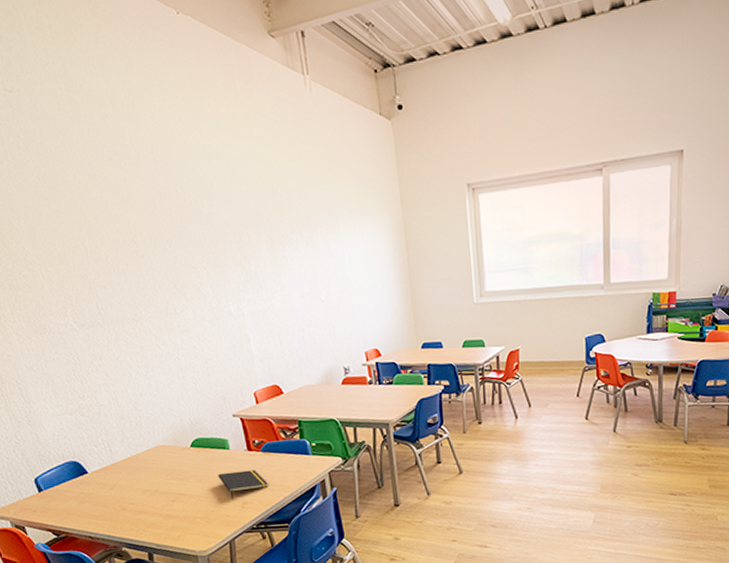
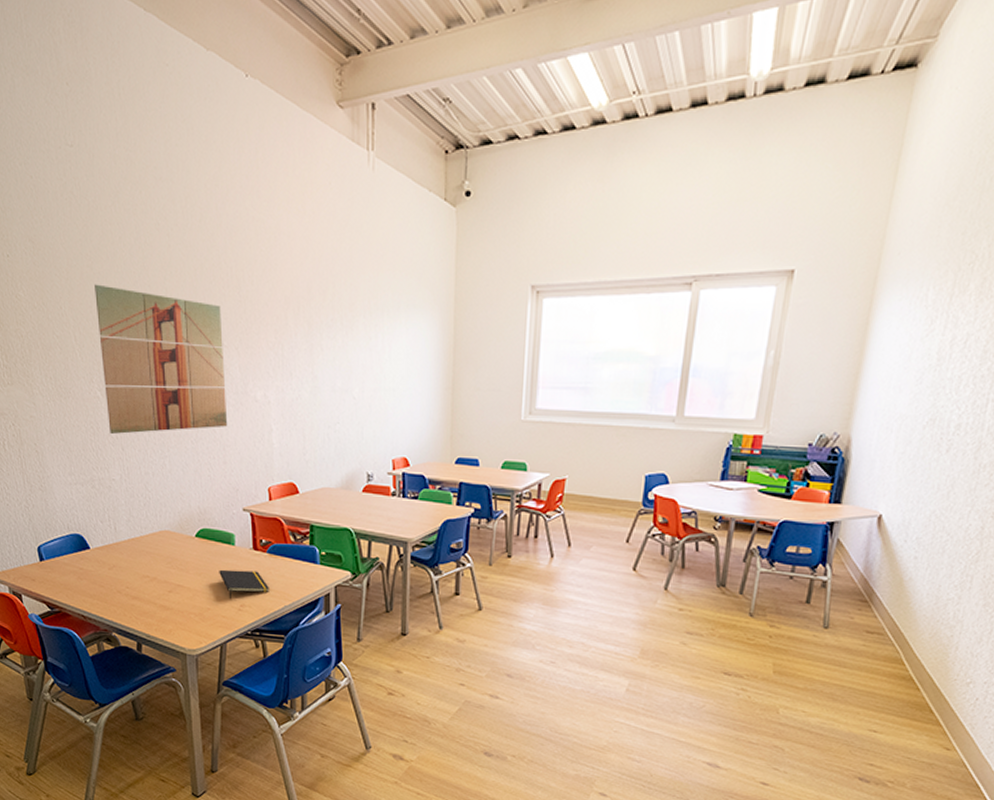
wall art: none [55,222,207,362] -> present [95,284,228,434]

